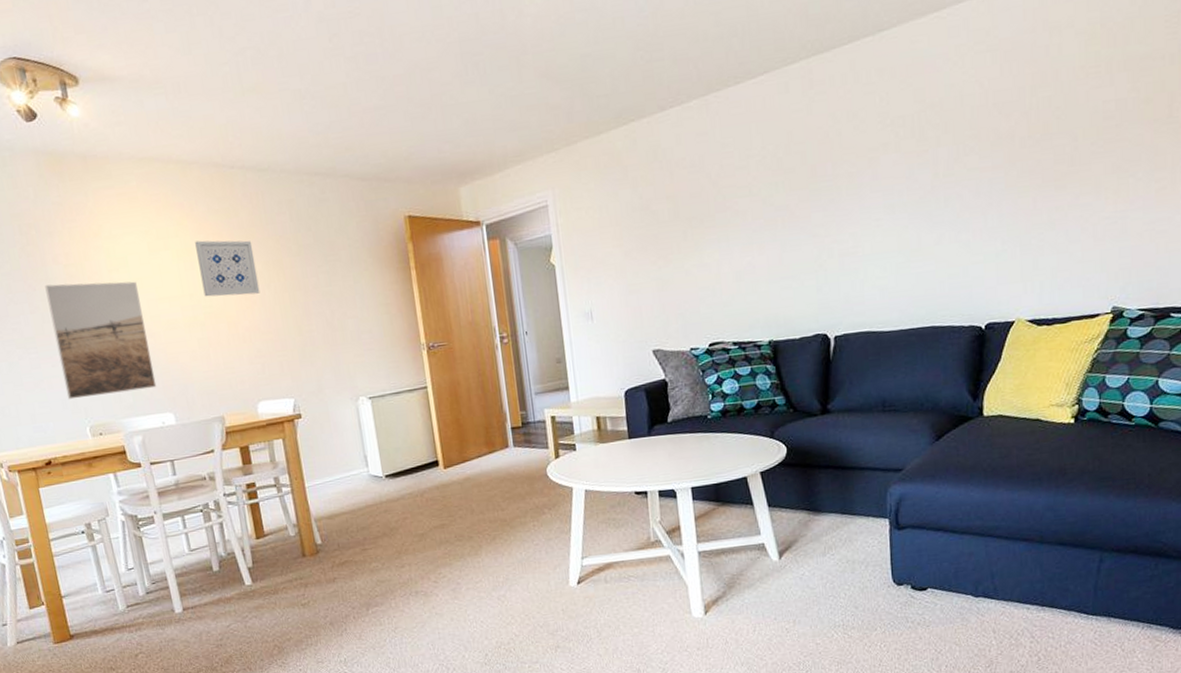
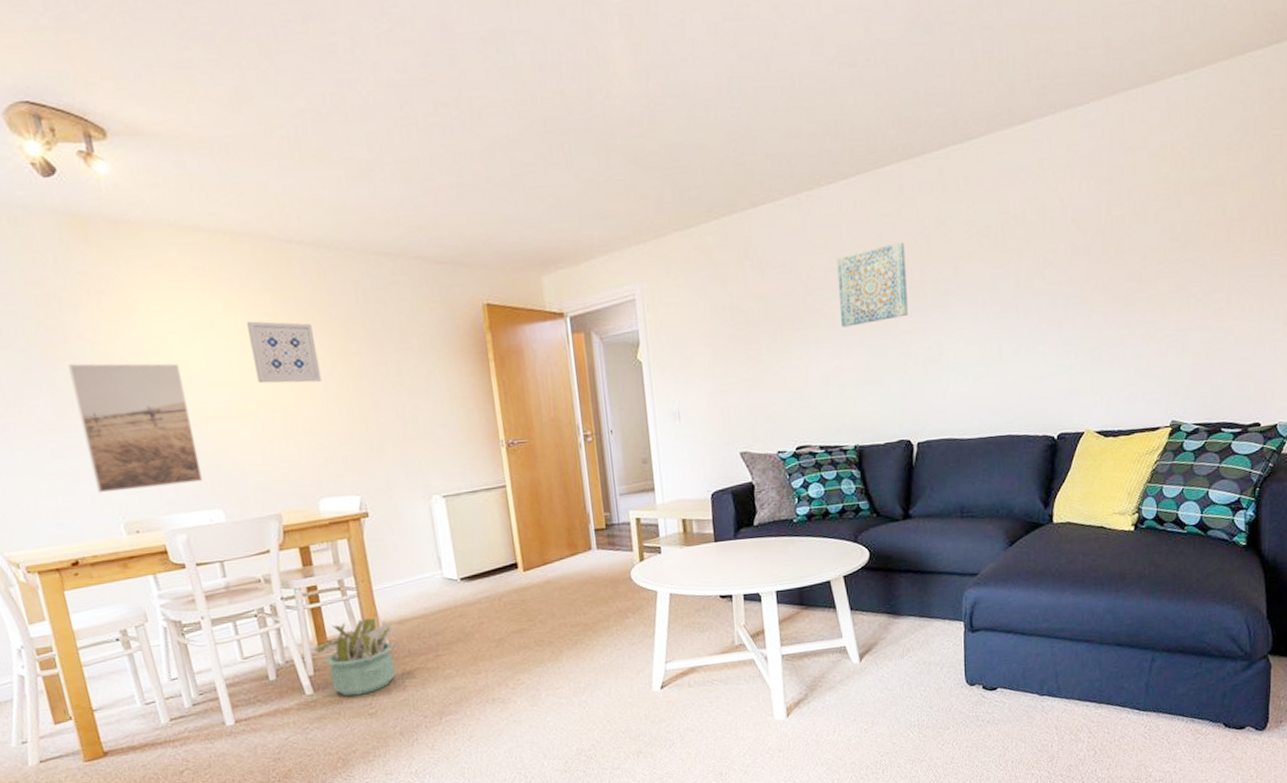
decorative plant: none [247,512,327,587] -> present [308,617,396,697]
wall art: none [746,136,821,224] -> present [836,242,908,327]

